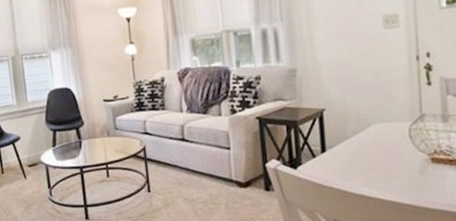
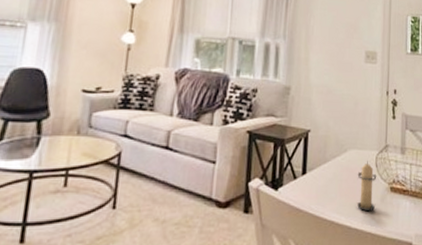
candle: none [387,133,414,183] -> present [357,161,377,210]

